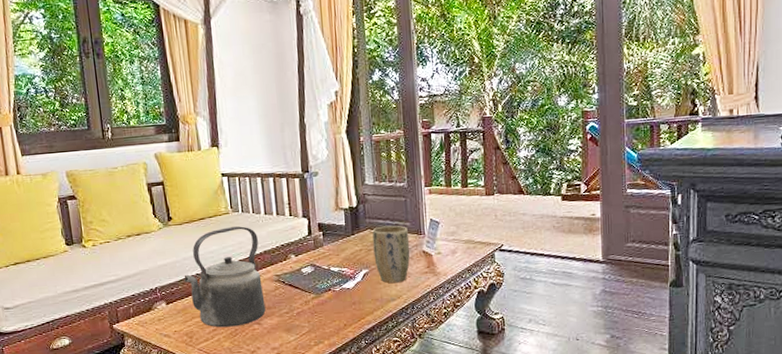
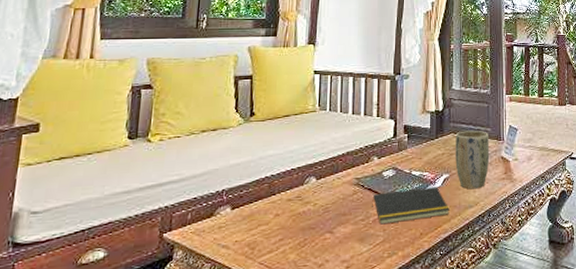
kettle: present [184,226,266,328] -> none [256,125,342,237]
notepad: none [294,281,372,317] -> present [372,187,449,225]

